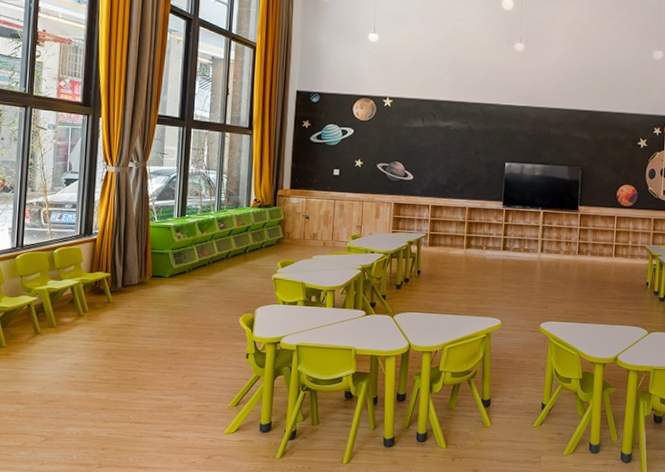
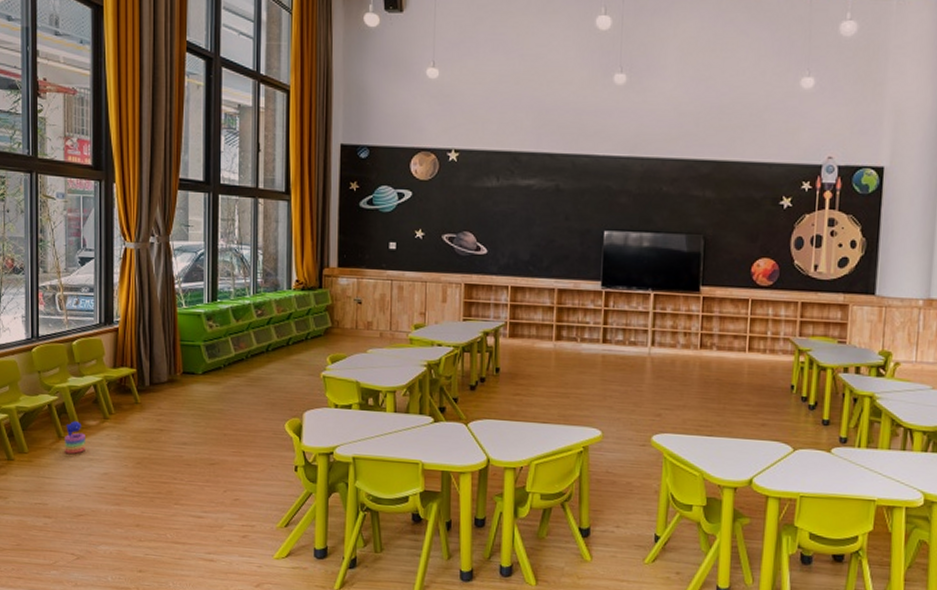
stacking toy: none [40,319,60,347] -> present [65,421,85,454]

